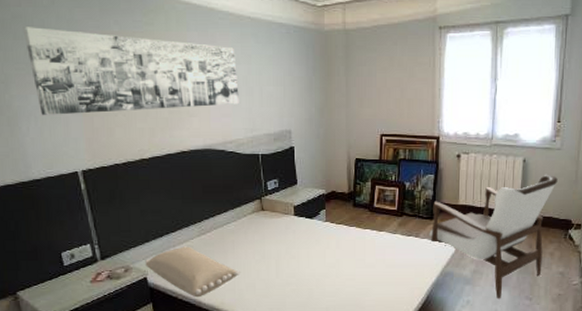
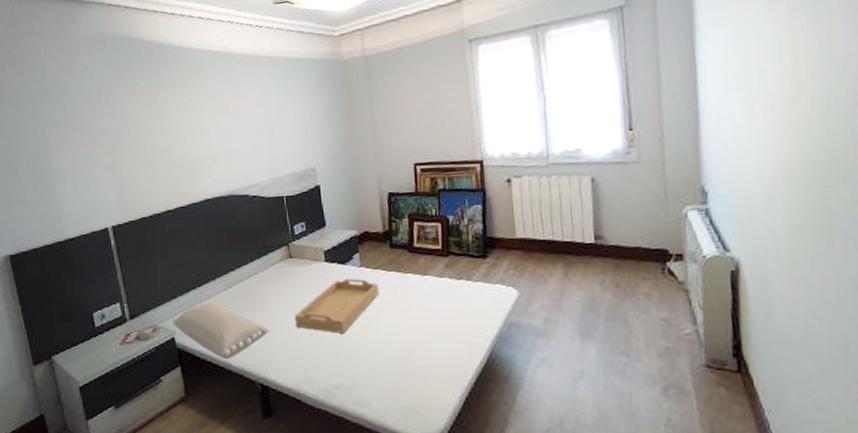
wall art: present [23,27,239,115] -> none [61,88,261,174]
serving tray: none [263,231,341,277] -> present [294,278,380,333]
armchair: present [429,174,558,300] -> none [483,193,641,356]

